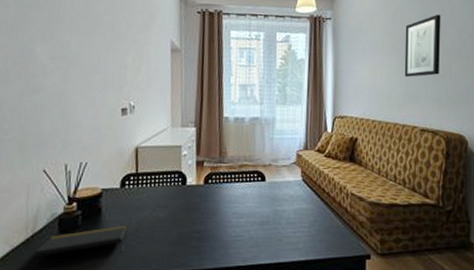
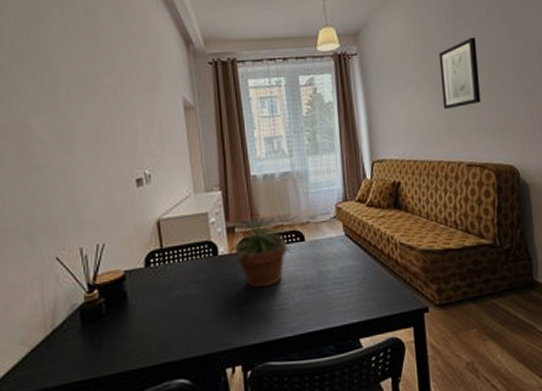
notepad: present [34,225,126,258] -> none [56,307,157,356]
potted plant: none [194,153,253,219] -> present [227,215,292,288]

